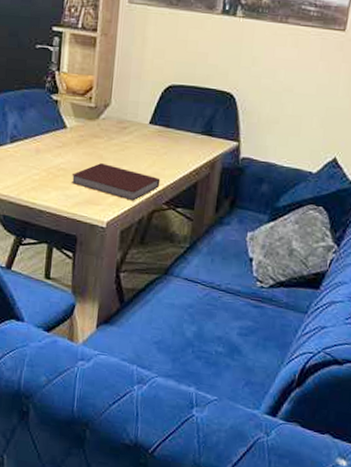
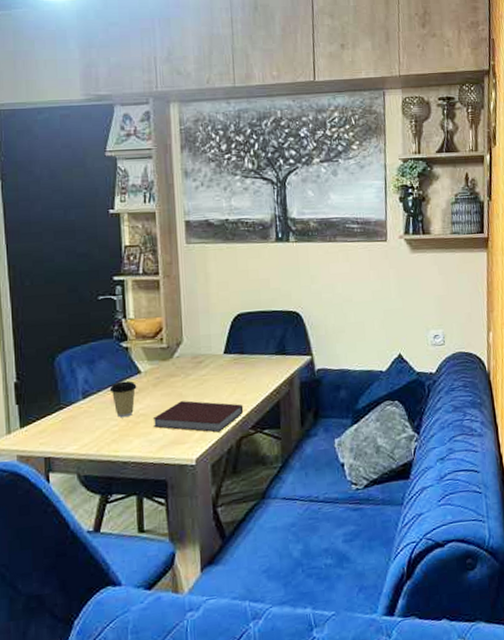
coffee cup: none [35,133,61,169] -> present [109,381,137,418]

